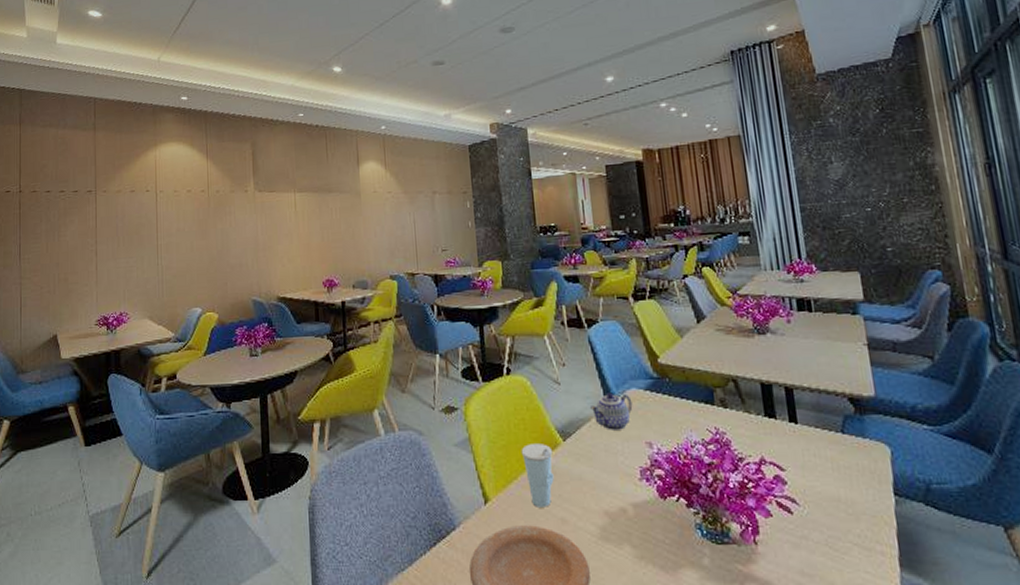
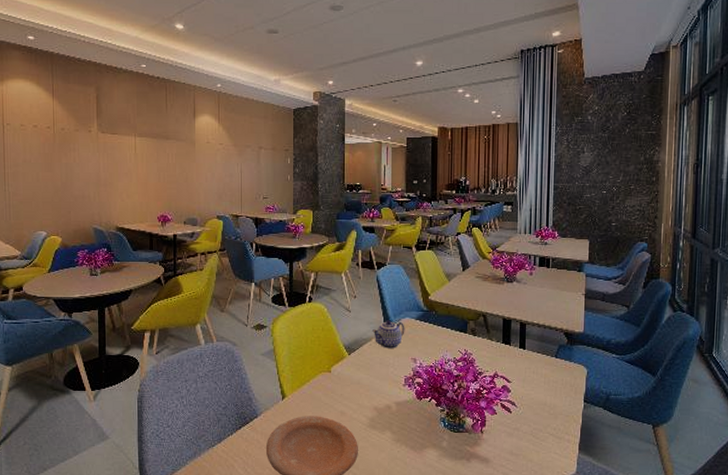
cup: present [521,444,554,507] -> none [314,356,340,403]

